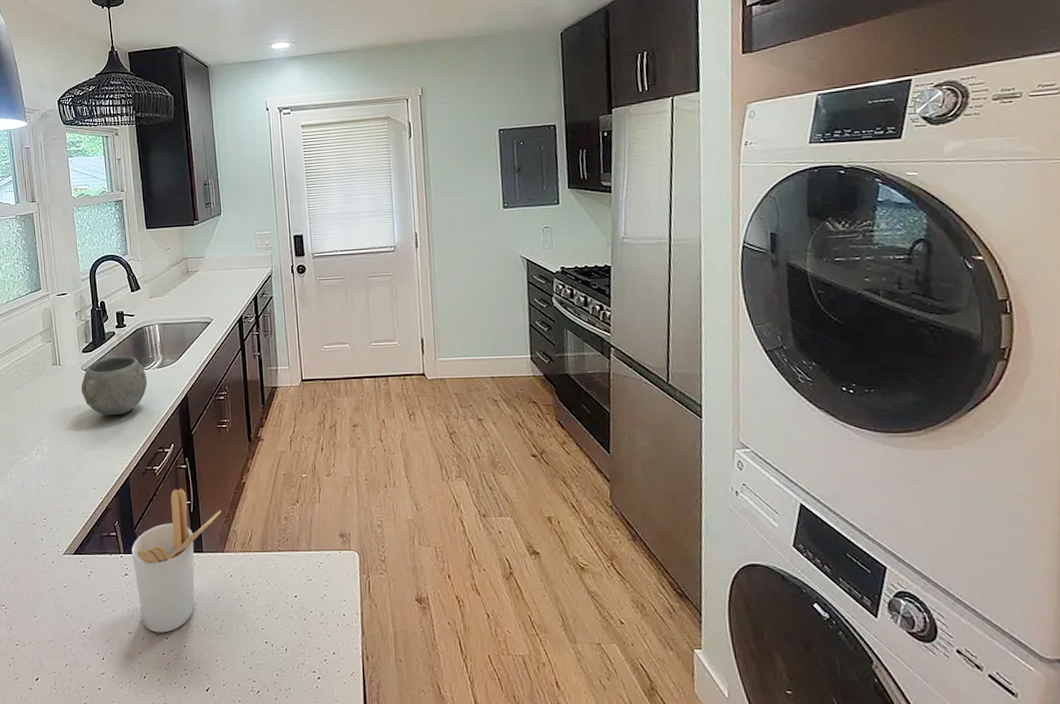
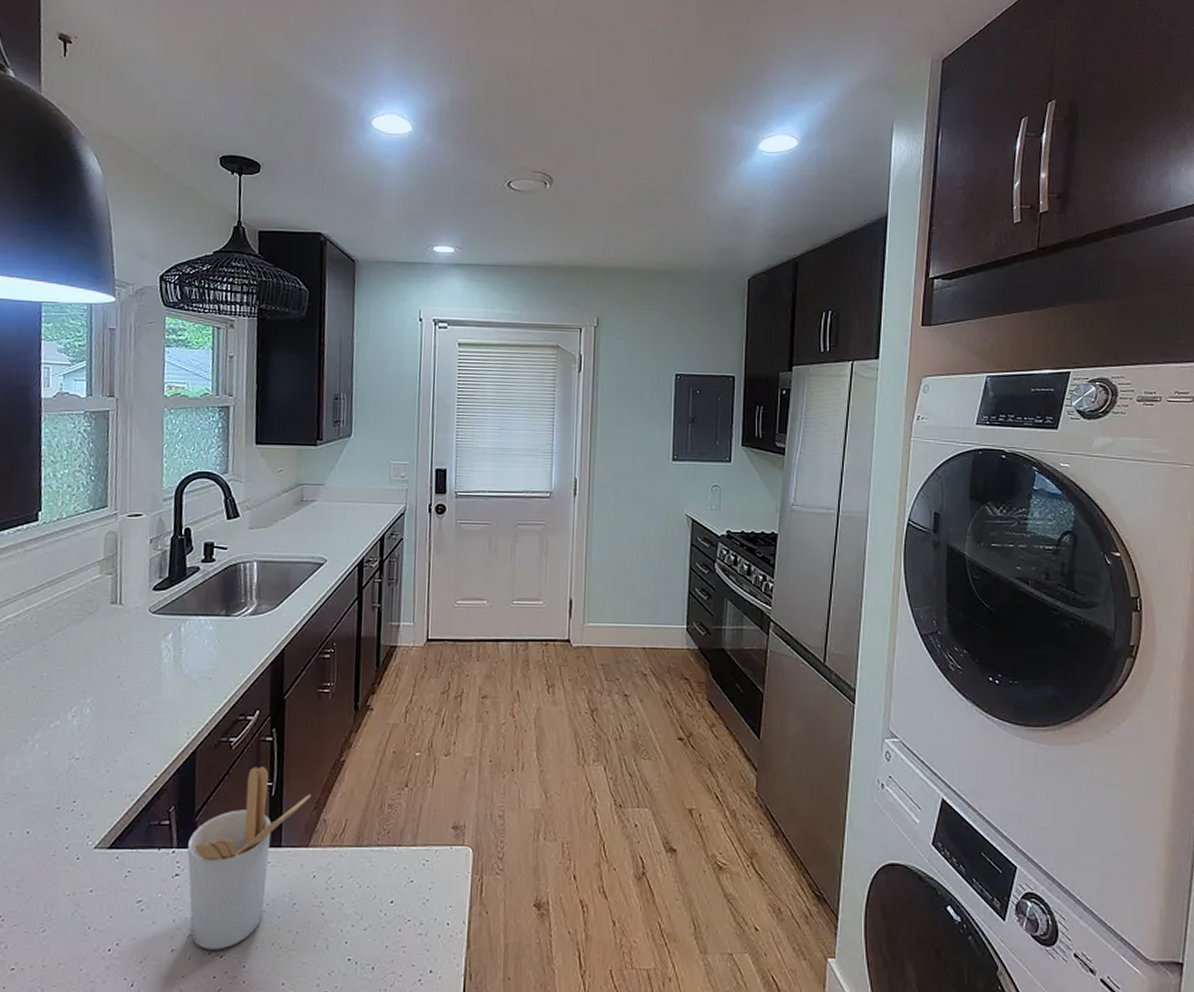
bowl: present [81,356,148,415] -> none [145,597,235,671]

